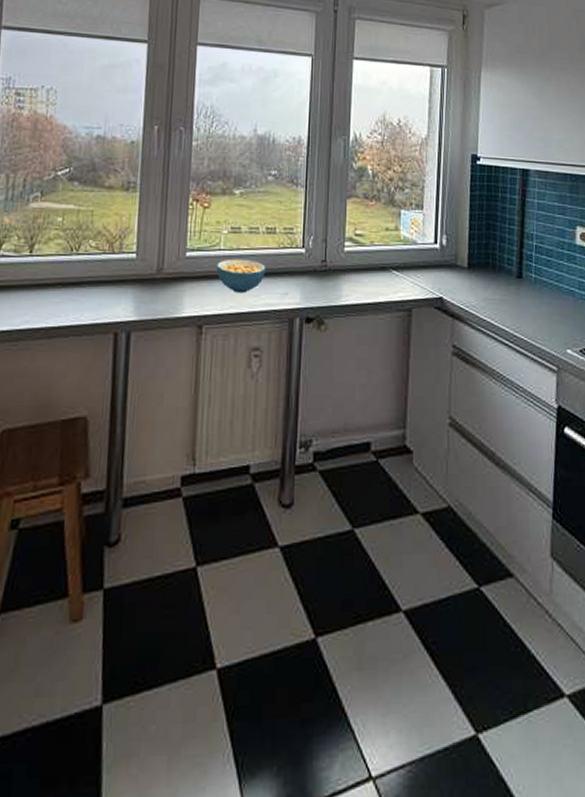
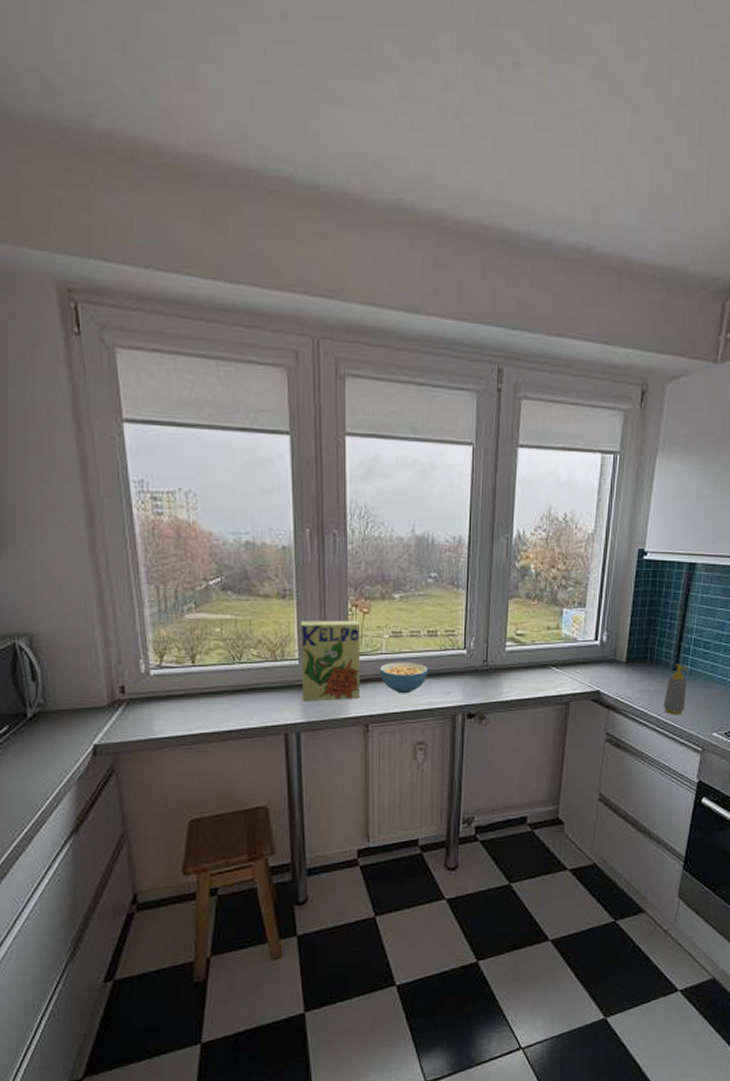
cereal box: none [136,213,199,298] -> present [300,620,360,701]
soap bottle: none [510,271,534,327] -> present [663,664,688,714]

